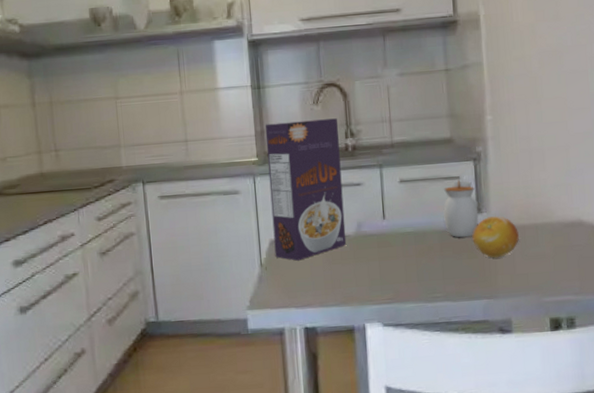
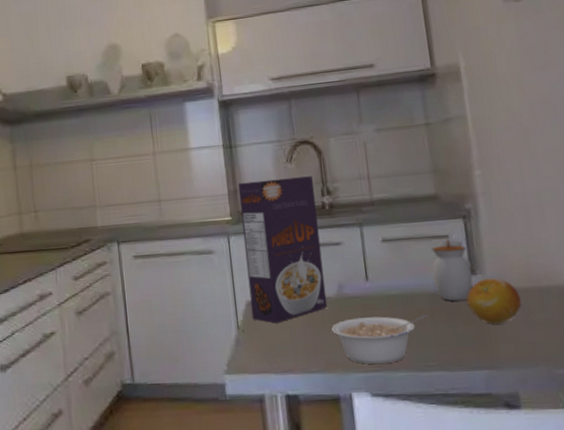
legume: none [349,249,437,297] -> present [332,313,428,365]

